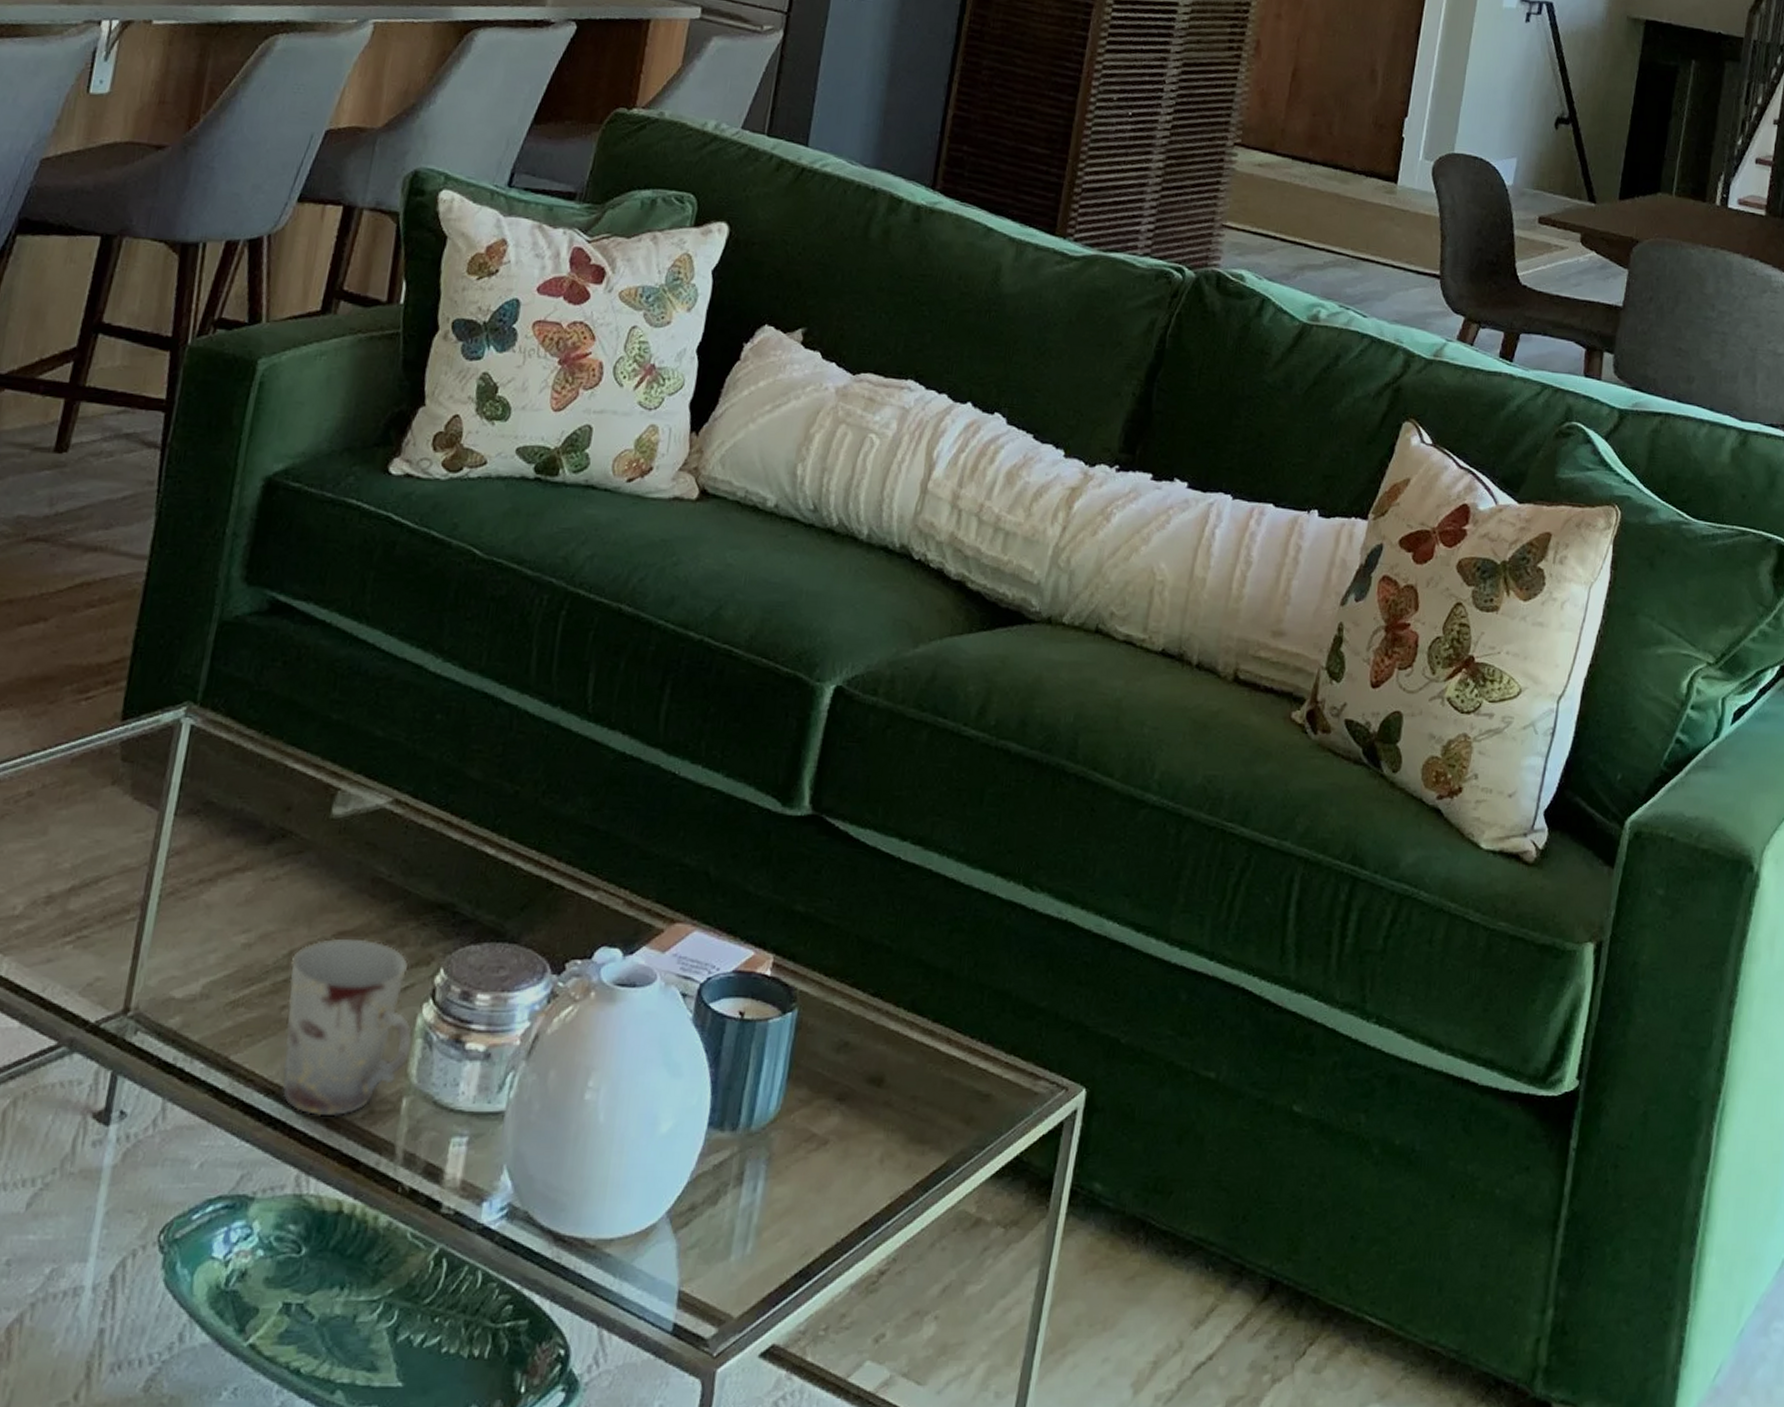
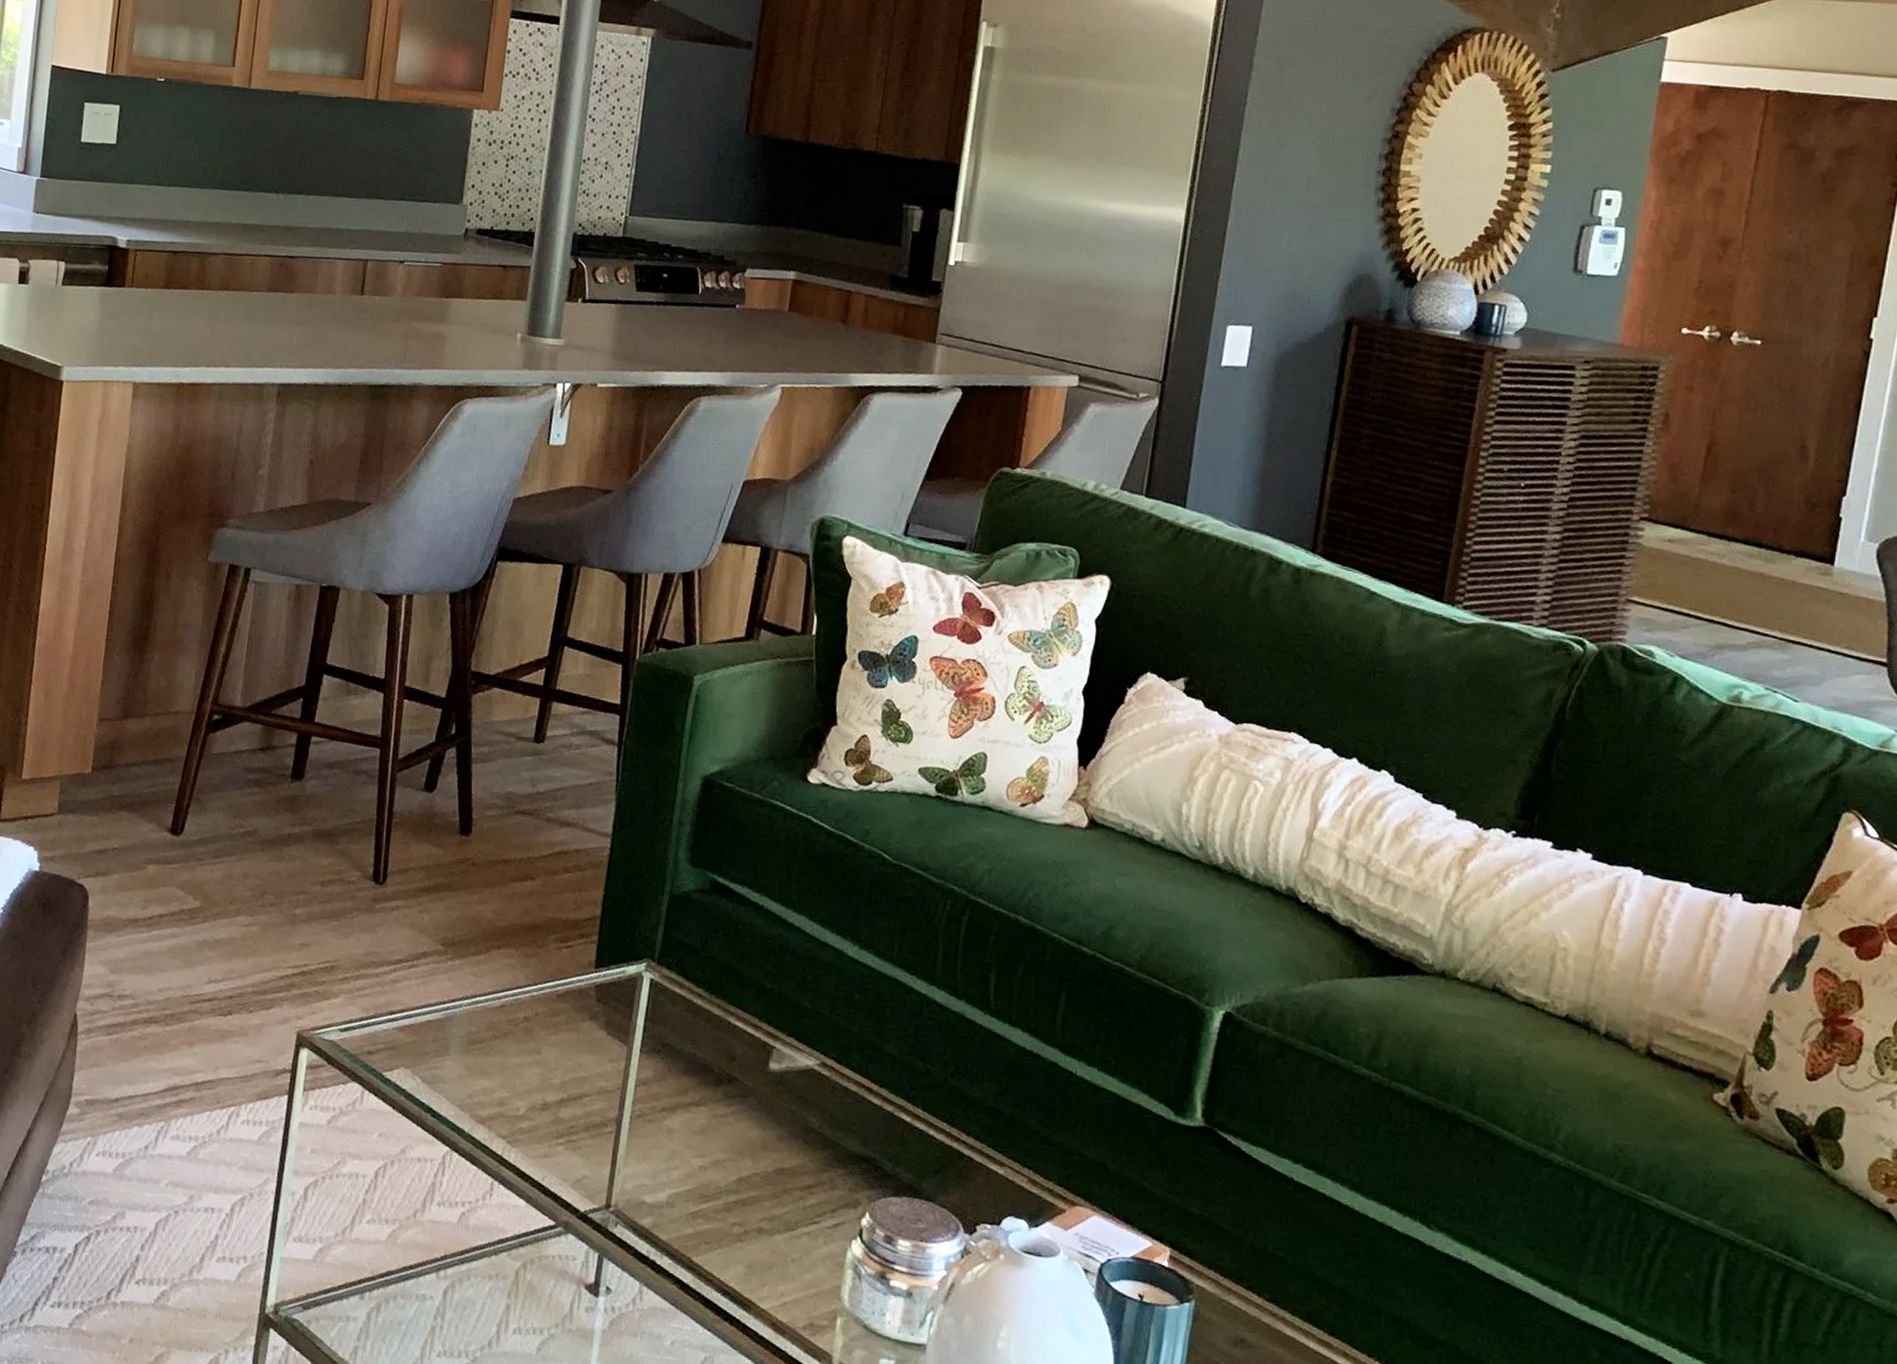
cup: present [282,938,413,1117] -> none [736,1172,844,1324]

